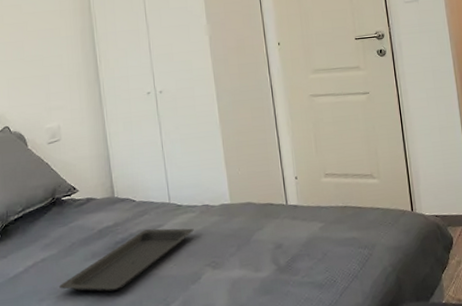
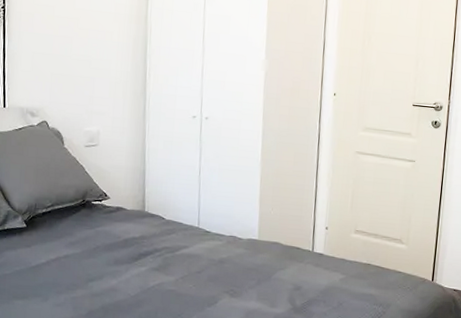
serving tray: present [59,228,194,292] -> none [79,248,218,299]

